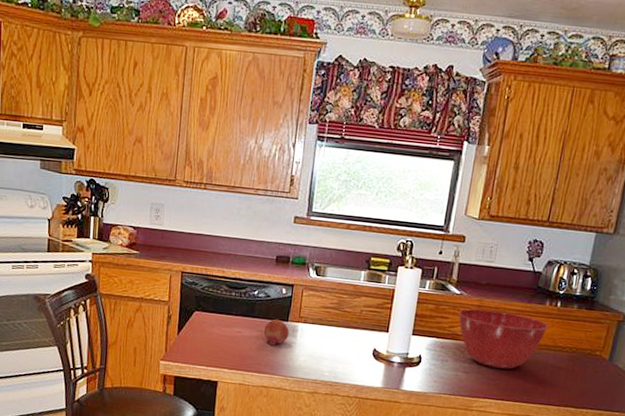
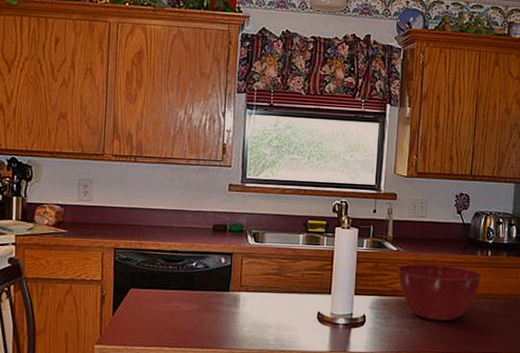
fruit: present [264,319,290,347] -> none [205,290,231,319]

